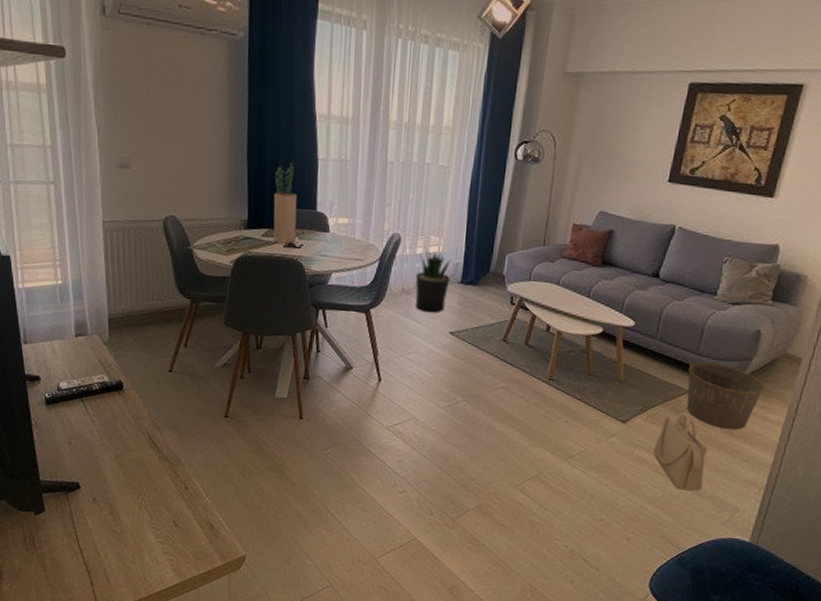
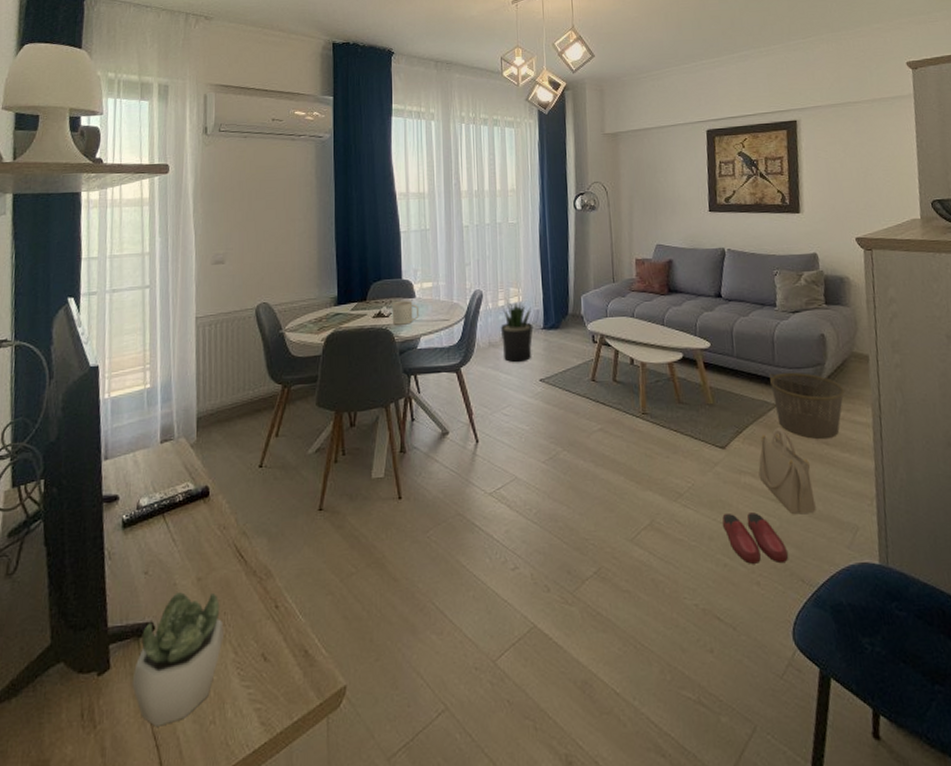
succulent plant: none [64,463,140,559] -> present [132,592,224,727]
vase: present [273,160,297,245] -> none [361,236,384,316]
mug: none [303,233,333,259] -> present [392,300,420,325]
slippers: none [607,478,664,526] -> present [722,512,788,564]

